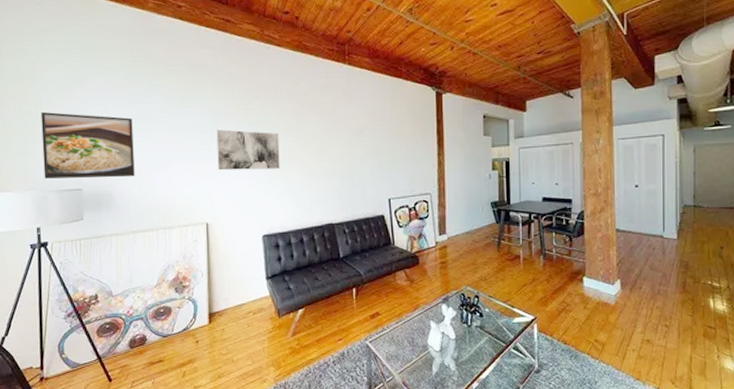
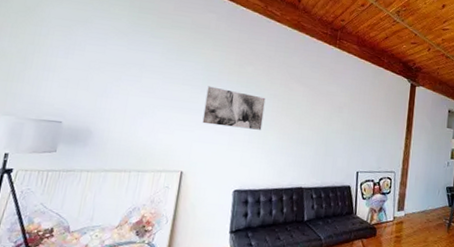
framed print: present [41,111,135,179] -> none [25,42,128,118]

